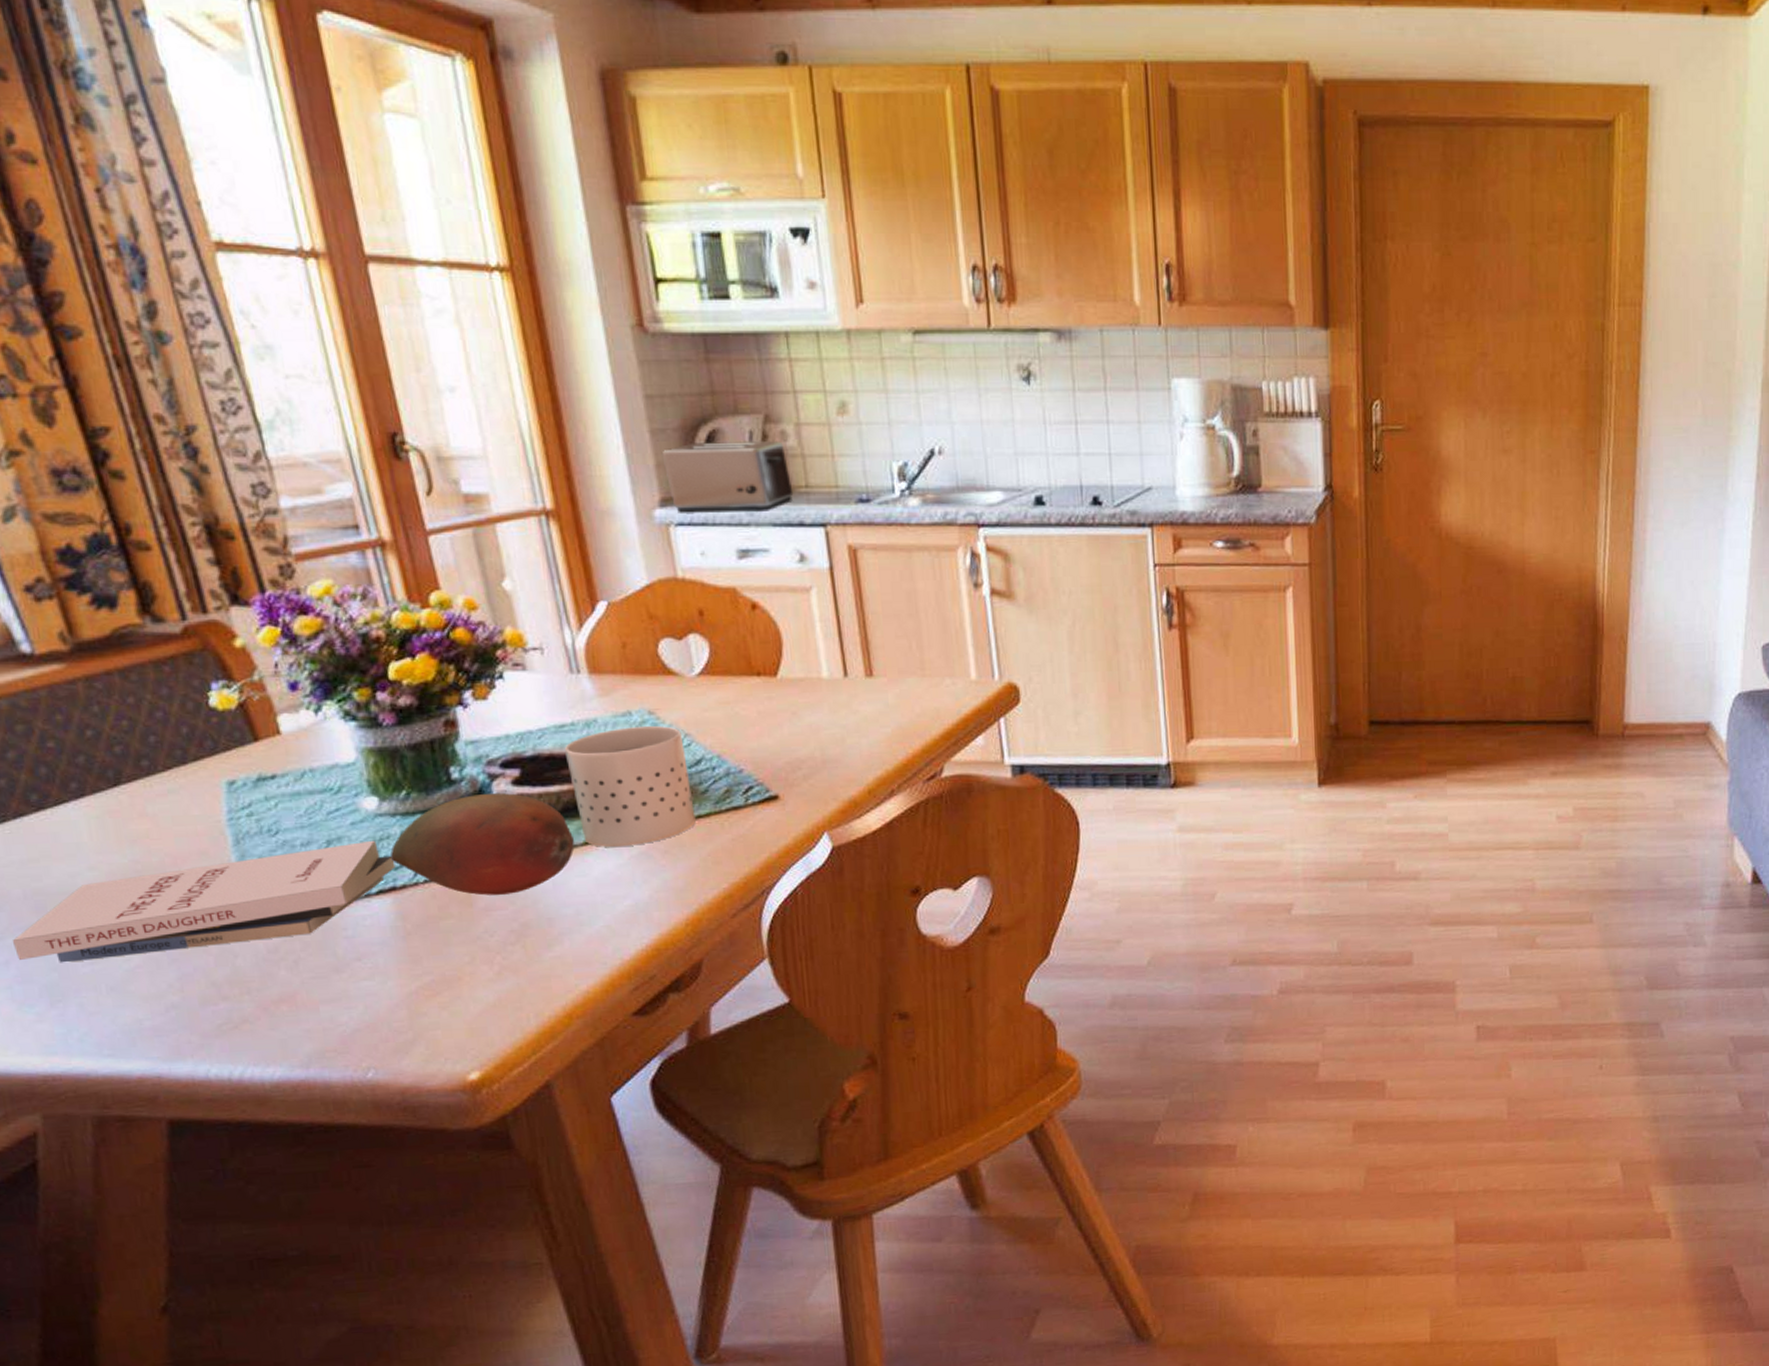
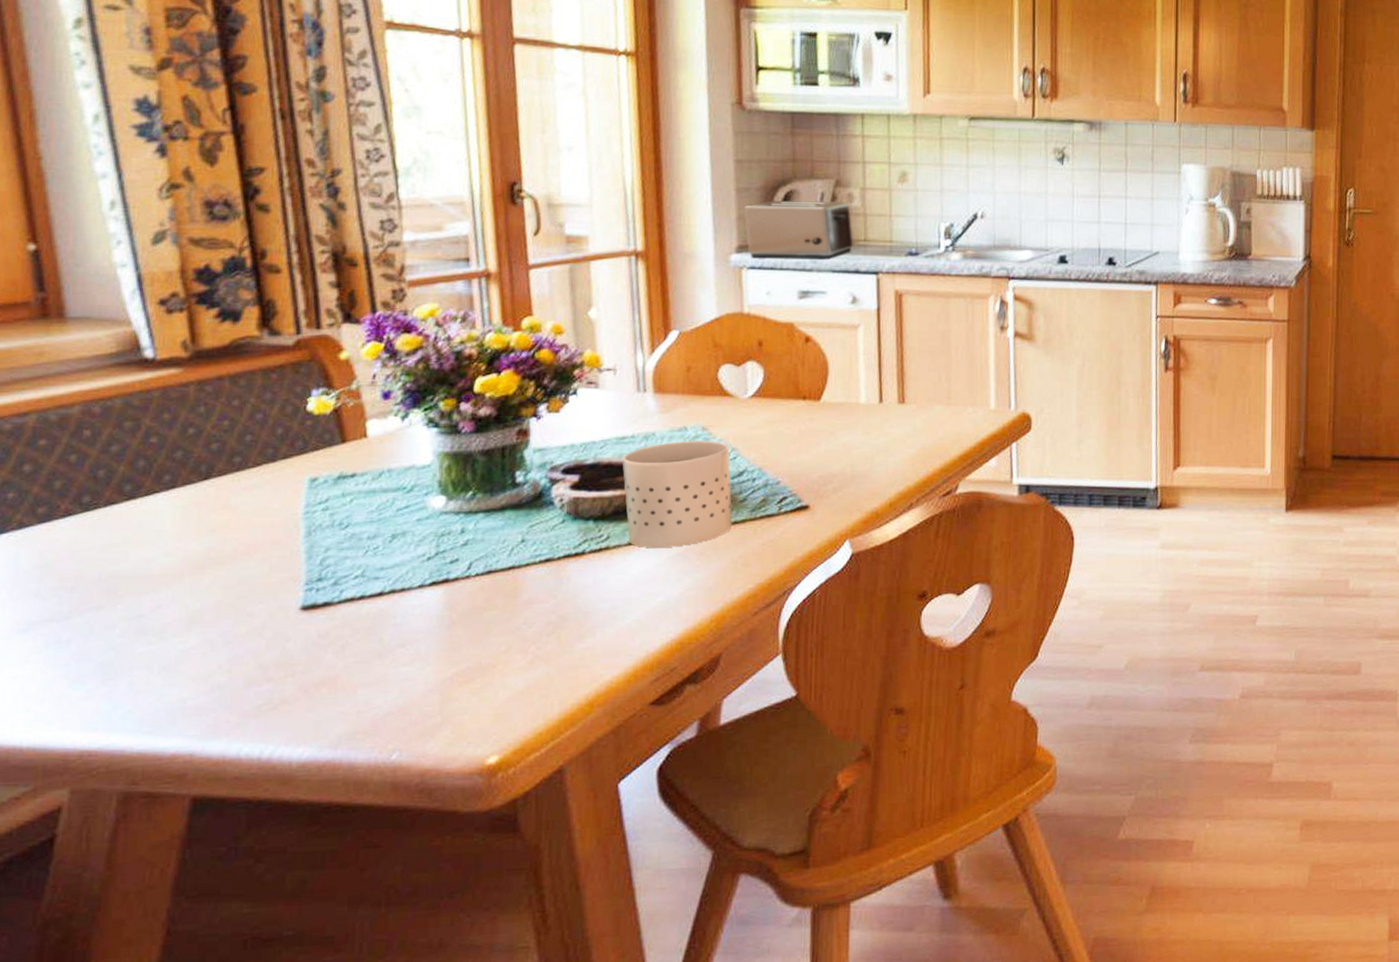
books: present [12,840,396,963] -> none [78,535,452,643]
fruit: present [390,792,575,896] -> none [448,495,620,589]

